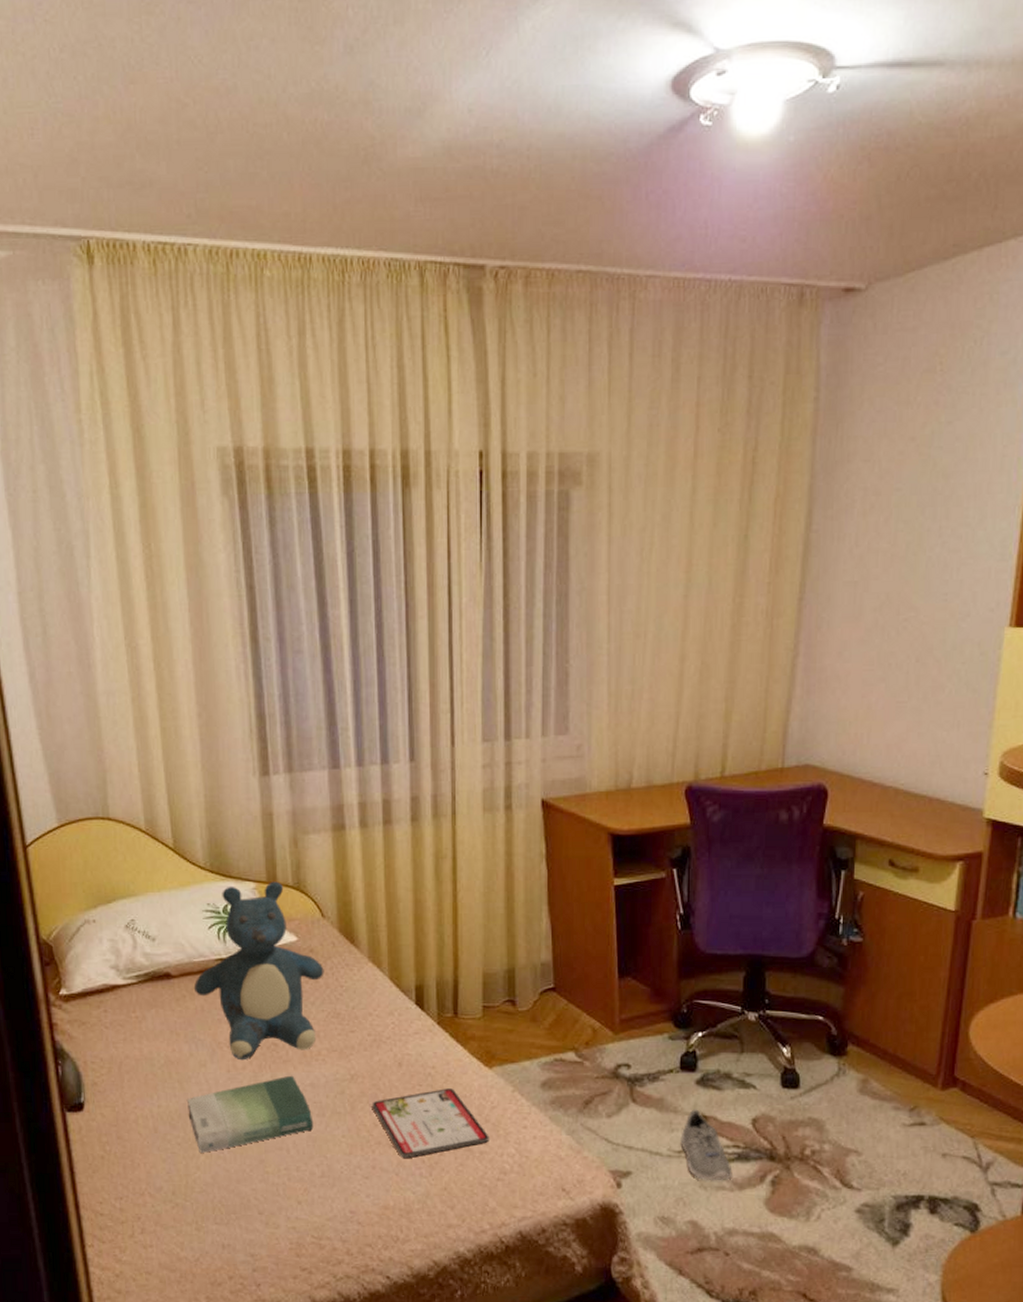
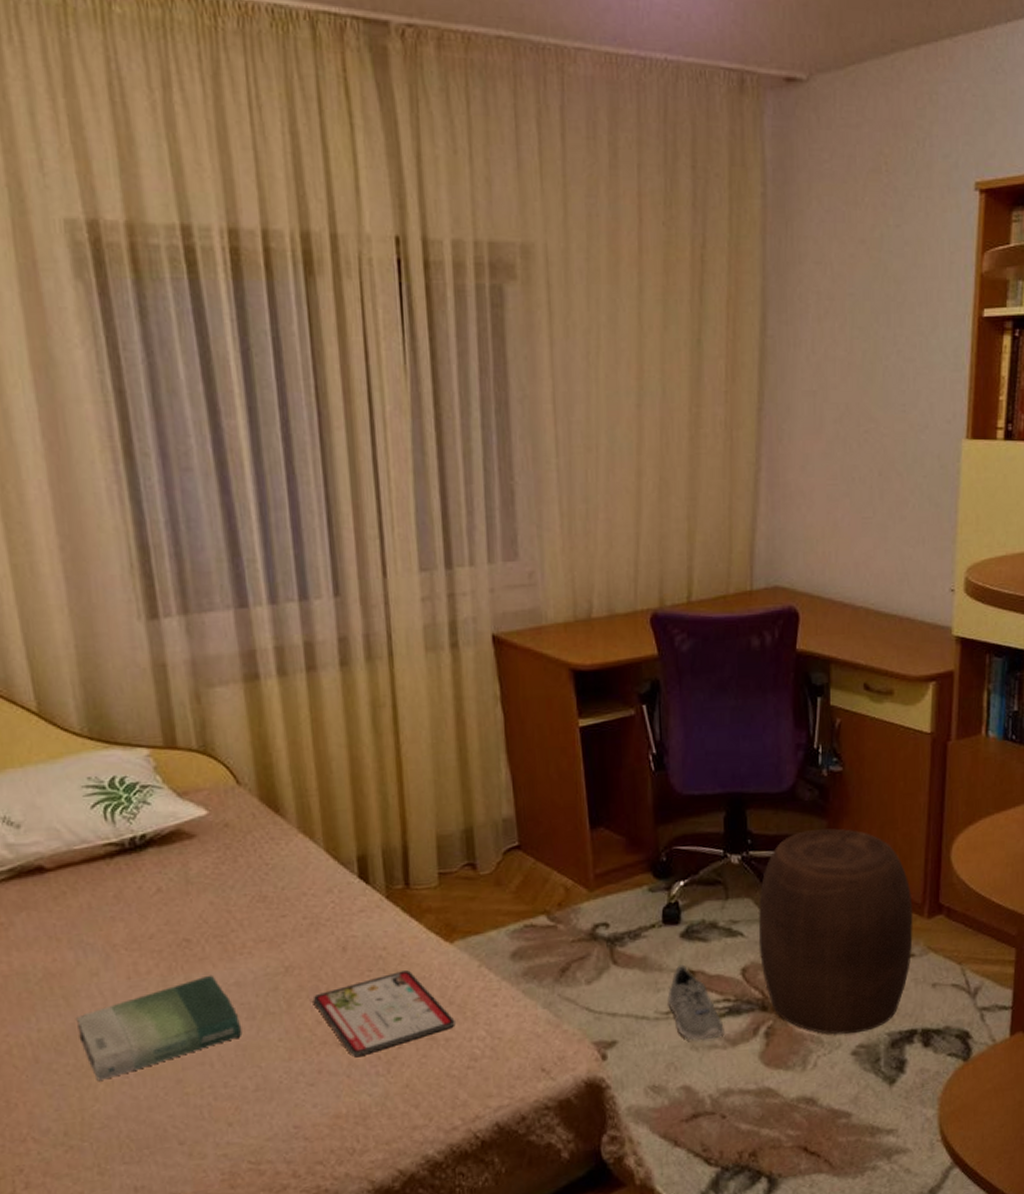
teddy bear: present [193,881,324,1061] -> none [76,745,244,964]
stool: none [770,995,927,1191] -> present [758,828,913,1035]

